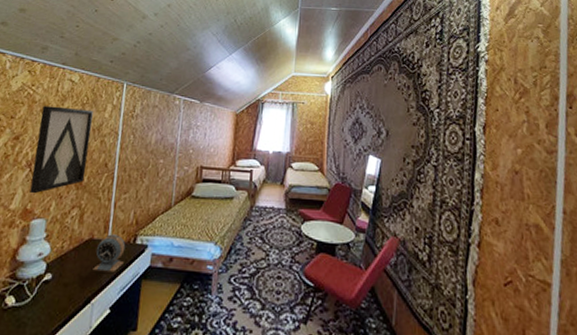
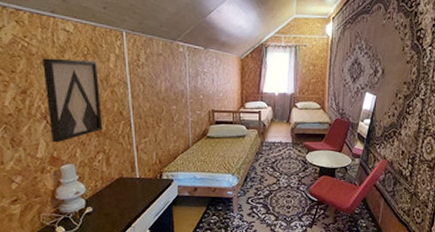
alarm clock: present [93,234,126,273] -> none [127,173,155,203]

